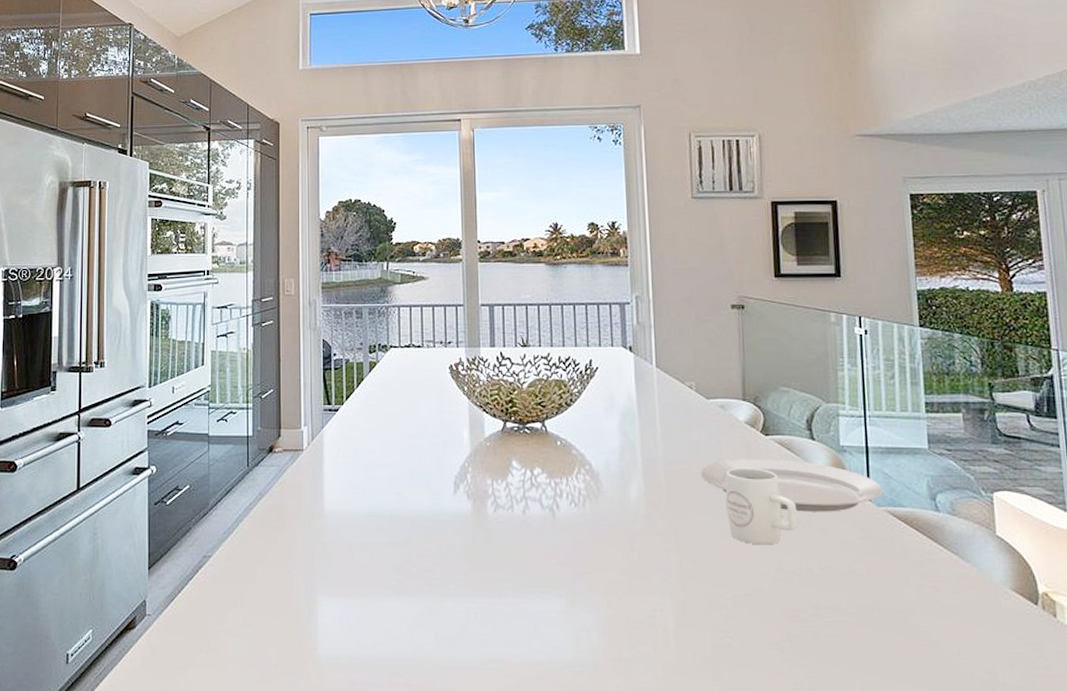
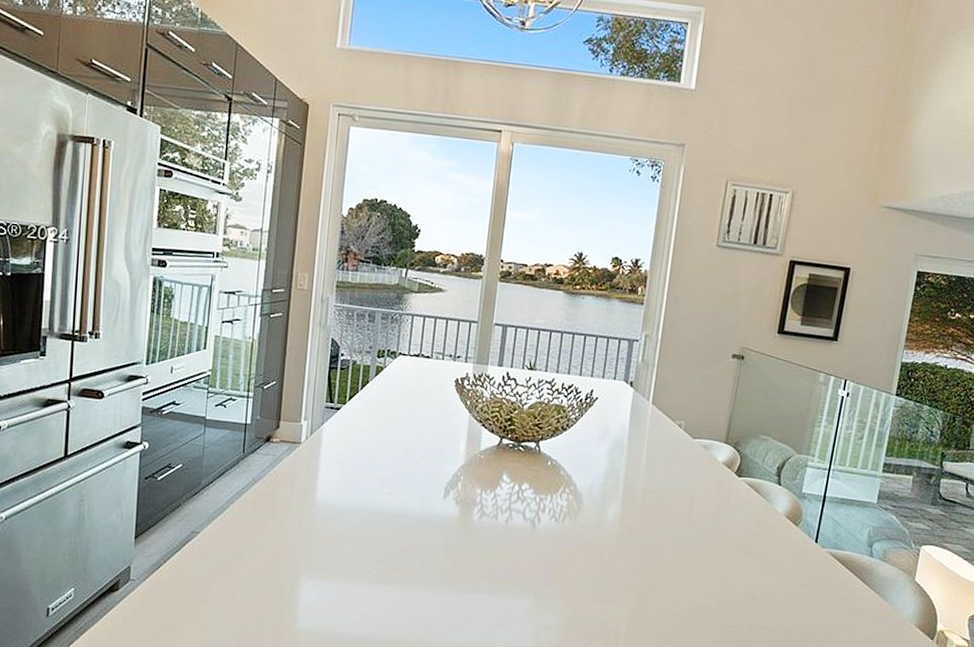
plate: present [700,458,883,512] -> none [673,494,830,549]
mug: present [725,467,799,545] -> none [690,501,753,571]

